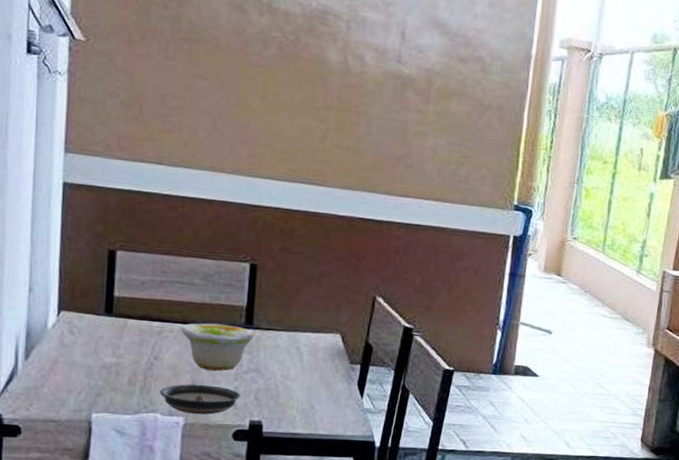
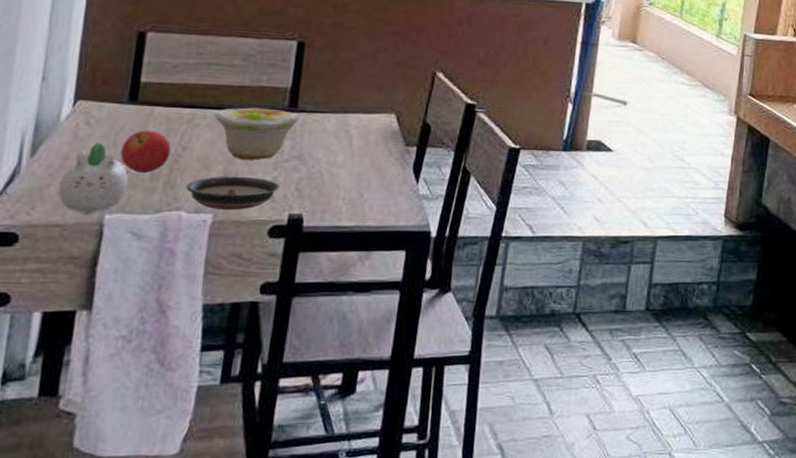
succulent planter: none [50,349,110,412] -> present [57,142,128,213]
fruit: none [101,339,145,378] -> present [120,129,172,173]

